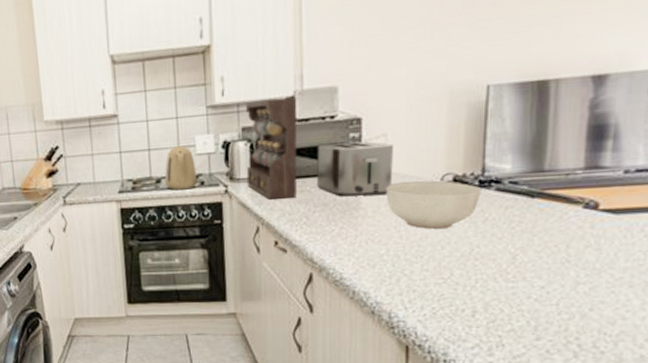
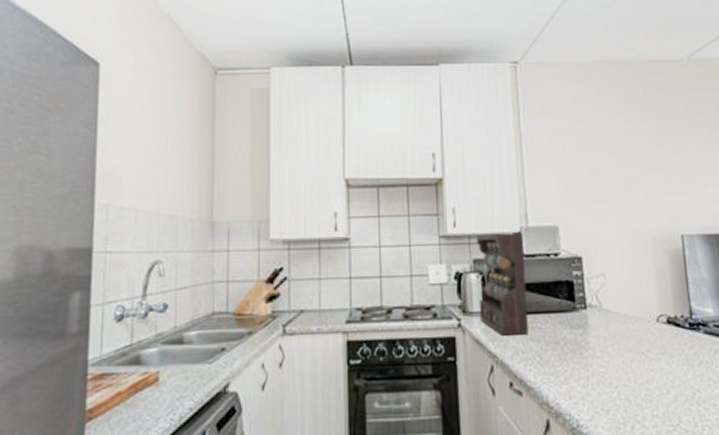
kettle: present [164,145,197,190] -> none [396,274,430,322]
toaster: present [316,141,393,197] -> none [544,279,615,335]
bowl: present [385,180,482,229] -> none [609,321,693,371]

